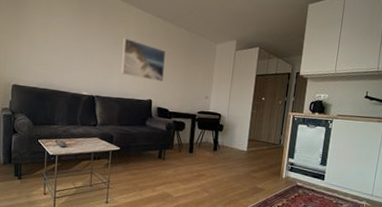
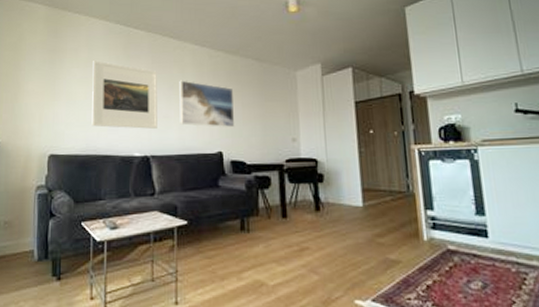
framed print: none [49,10,106,75] -> present [92,61,157,129]

